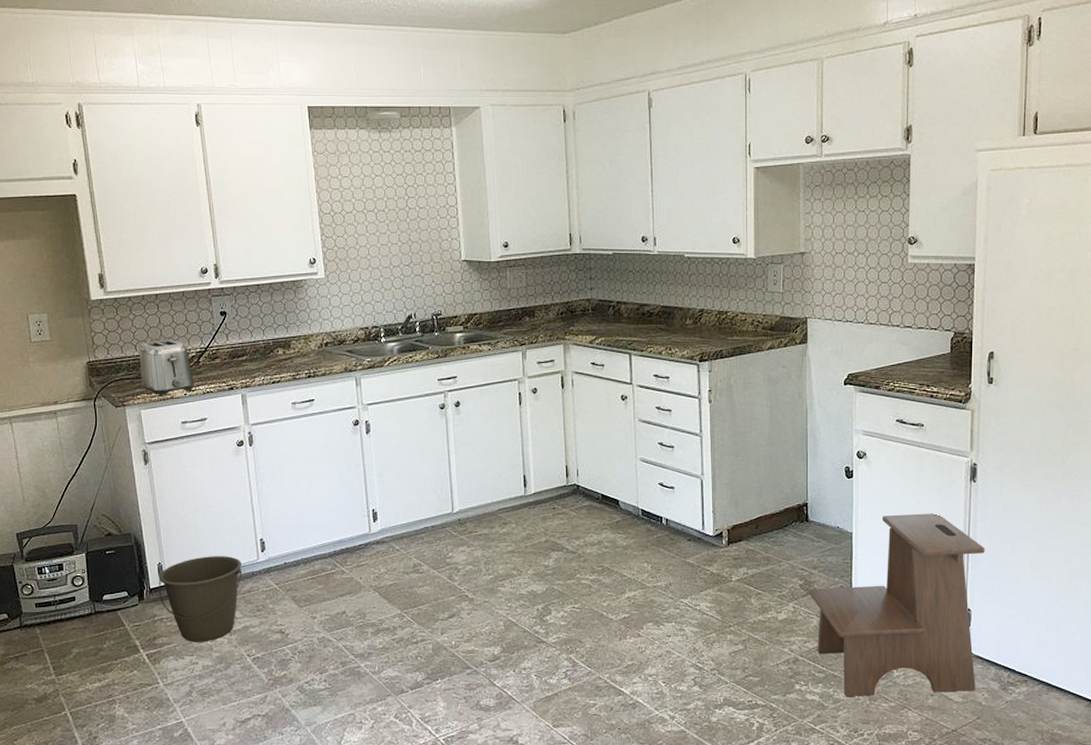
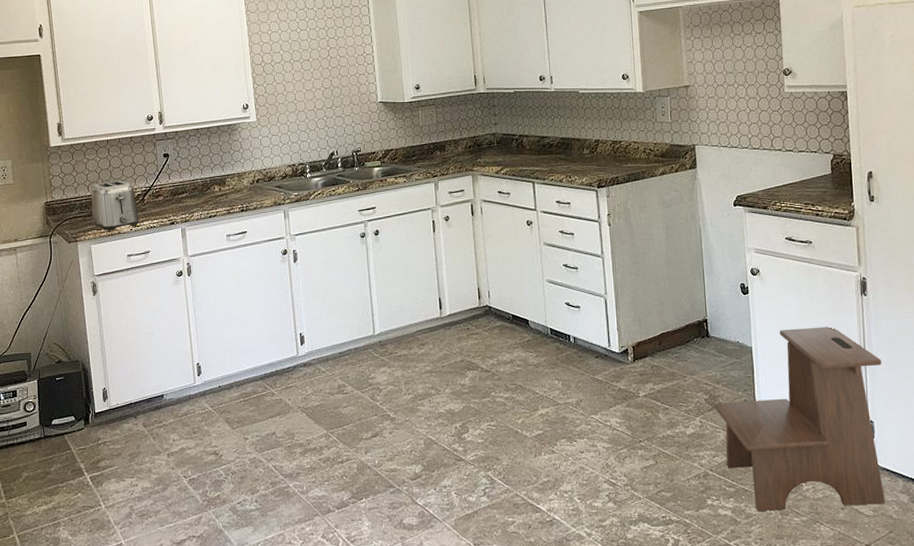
bucket: present [158,556,242,642] -> none [103,380,180,465]

